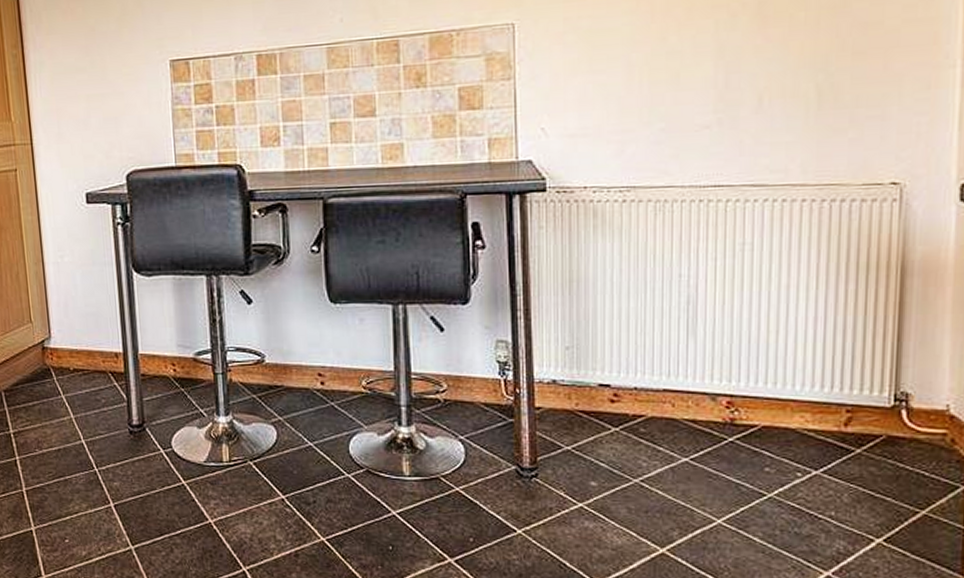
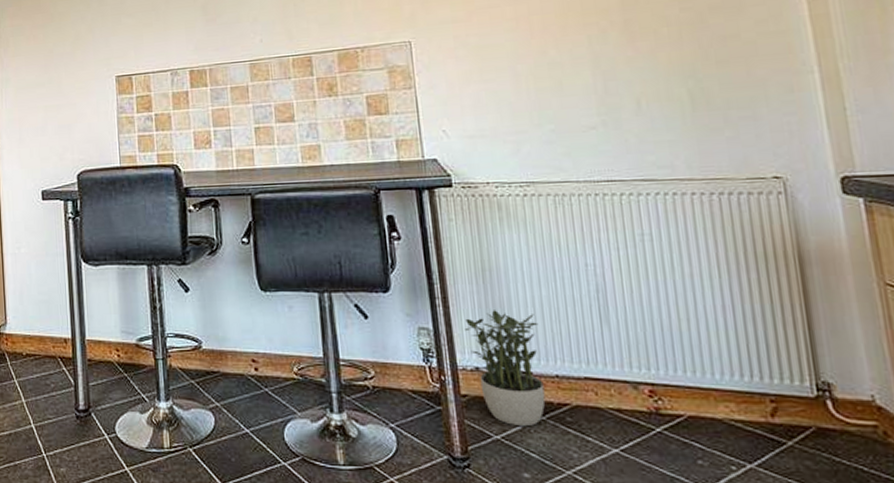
potted plant: none [545,322,623,437] -> present [465,310,546,426]

